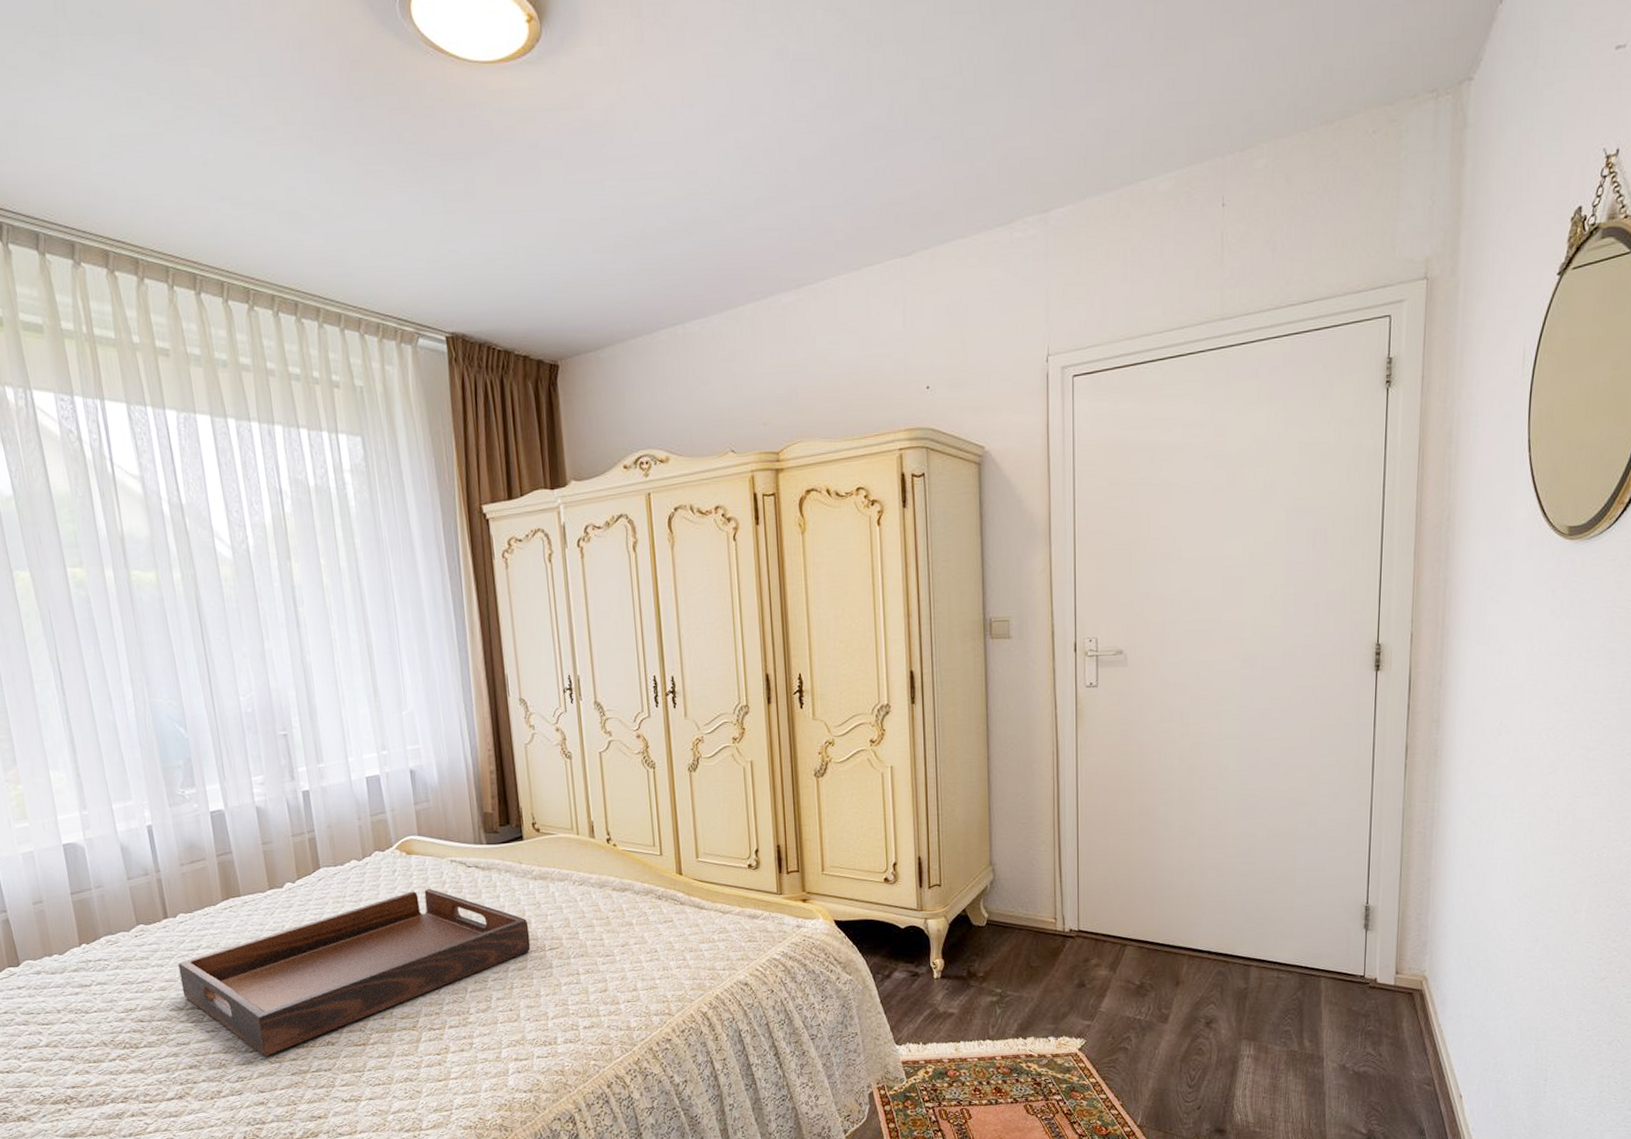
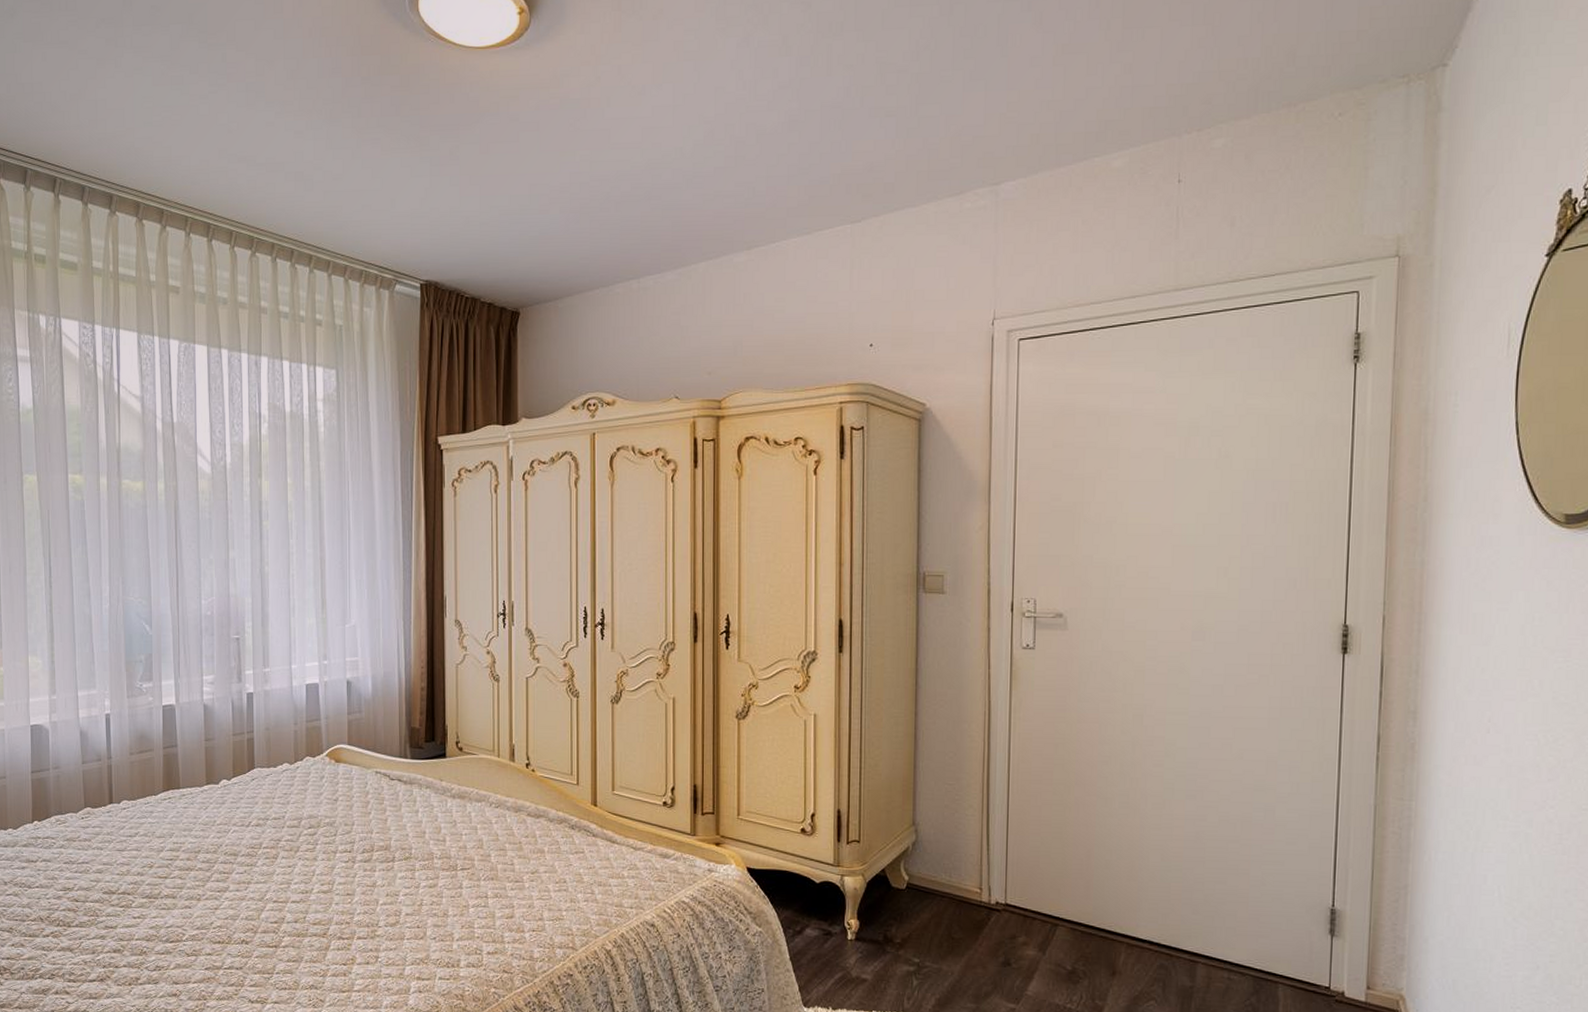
serving tray: present [178,889,531,1057] -> none [116,798,443,949]

